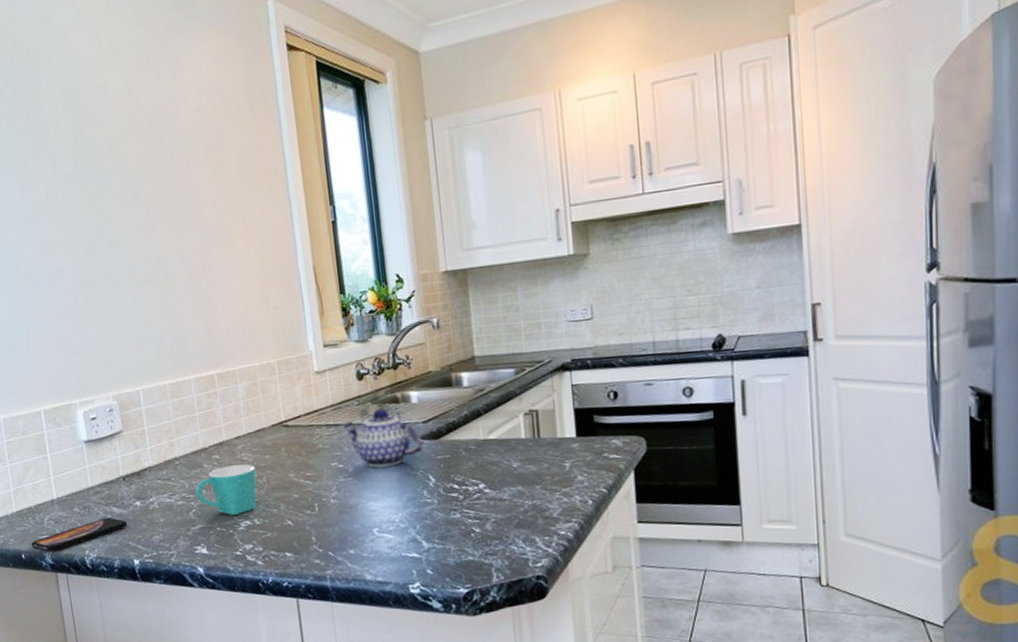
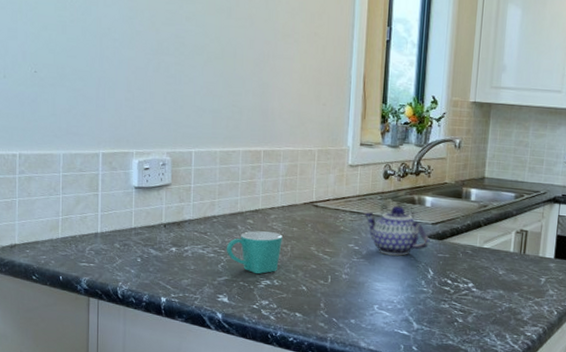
smartphone: present [31,517,128,552] -> none [70,256,161,278]

